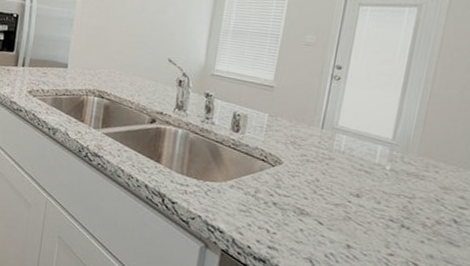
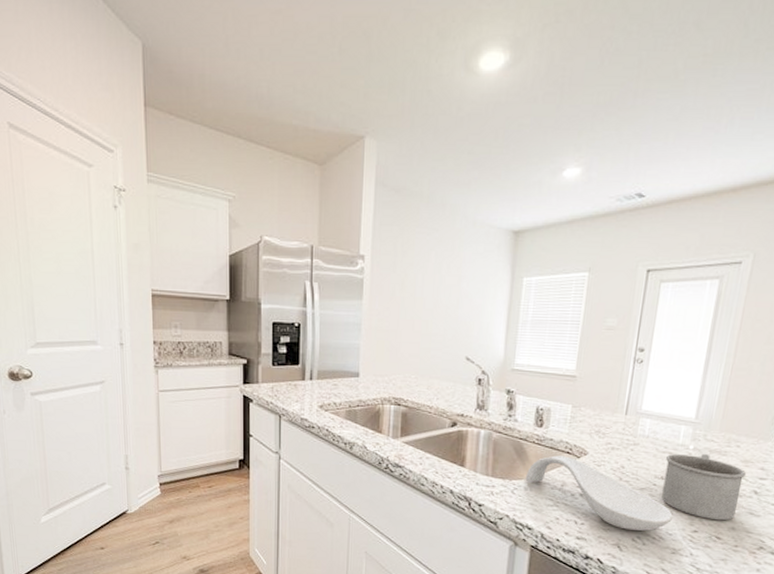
spoon rest: none [219,161,368,249] -> present [525,455,673,531]
mug: none [356,172,446,247] -> present [661,453,747,521]

